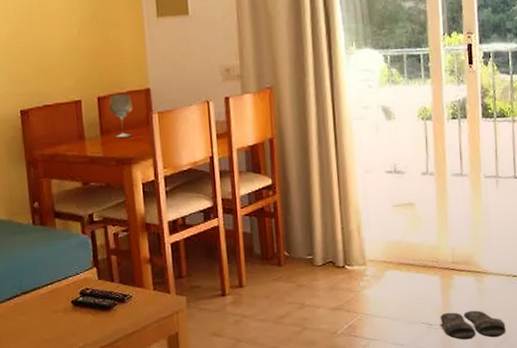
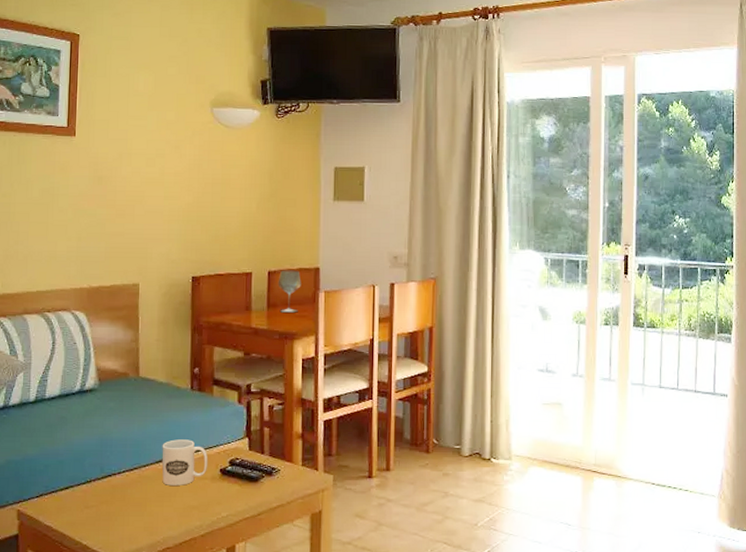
mug: none [11,274,60,321] -> present [162,439,208,486]
slippers: present [440,310,506,339] -> none [578,514,642,542]

